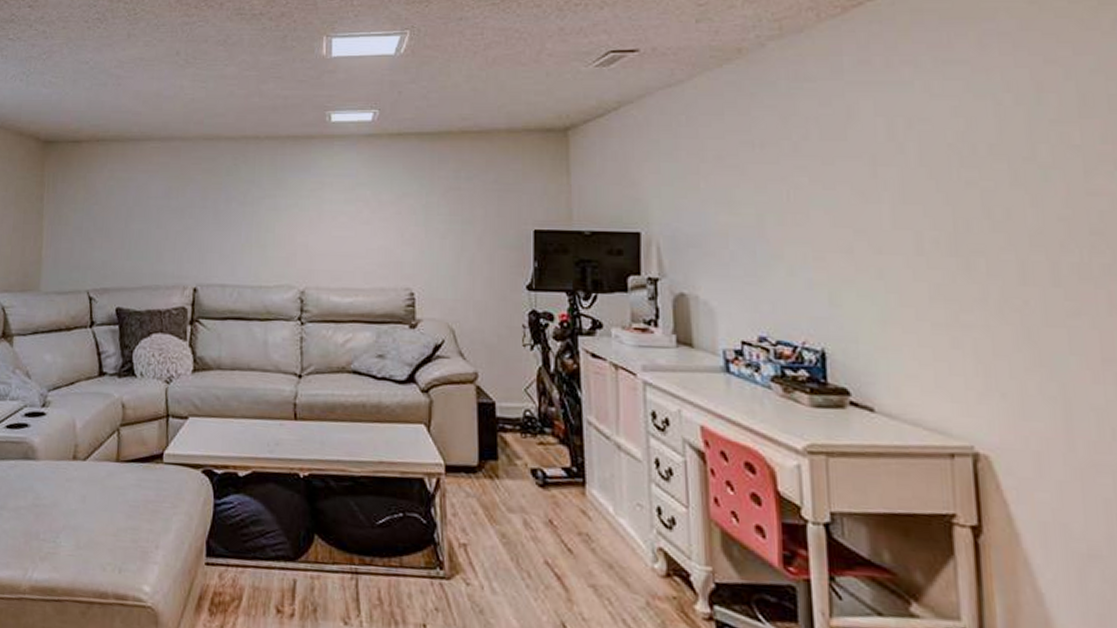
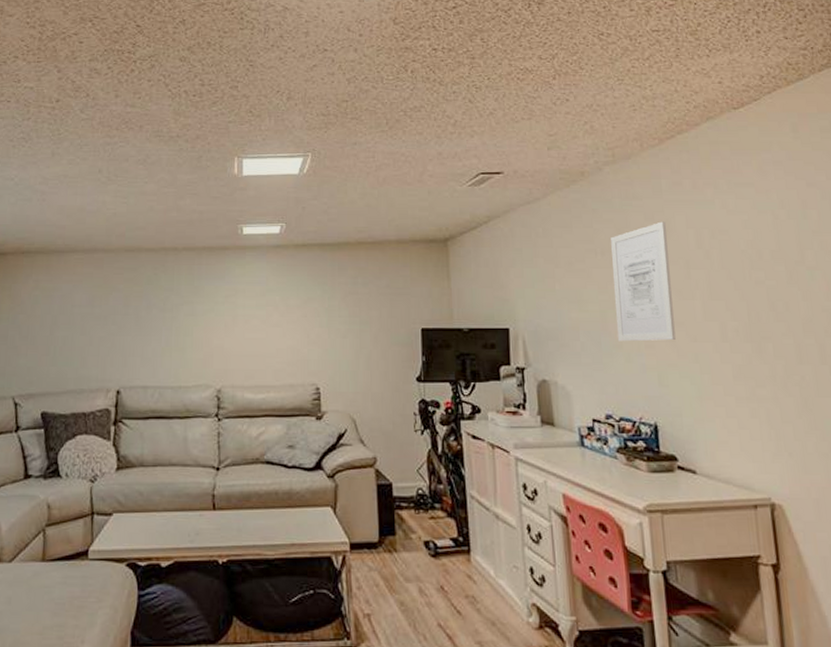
wall art: none [773,108,854,252] -> present [611,221,676,342]

